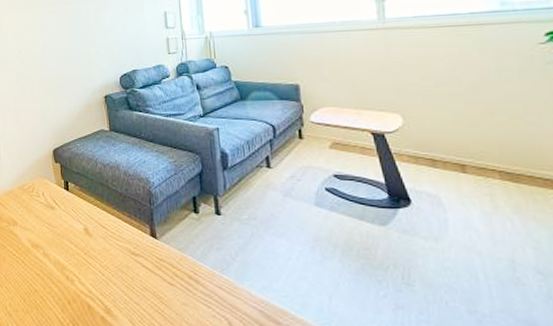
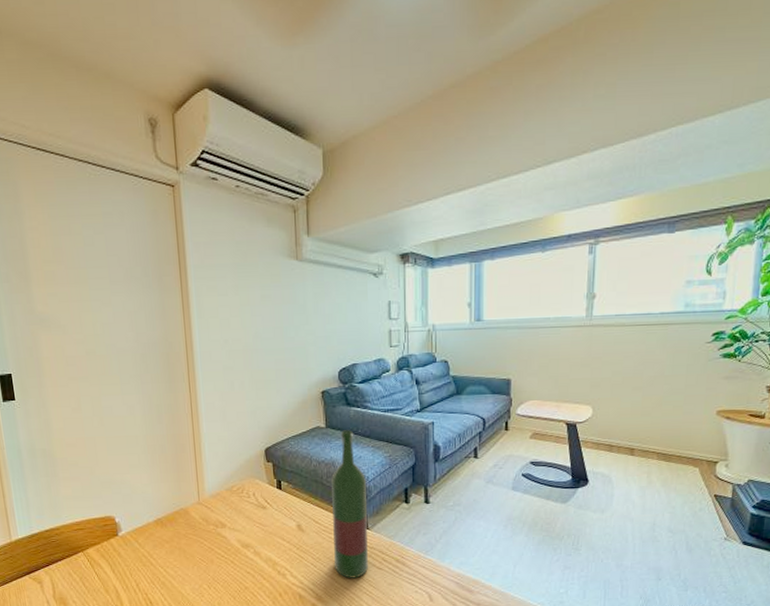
wine bottle: none [117,134,158,293] -> present [331,430,368,578]

